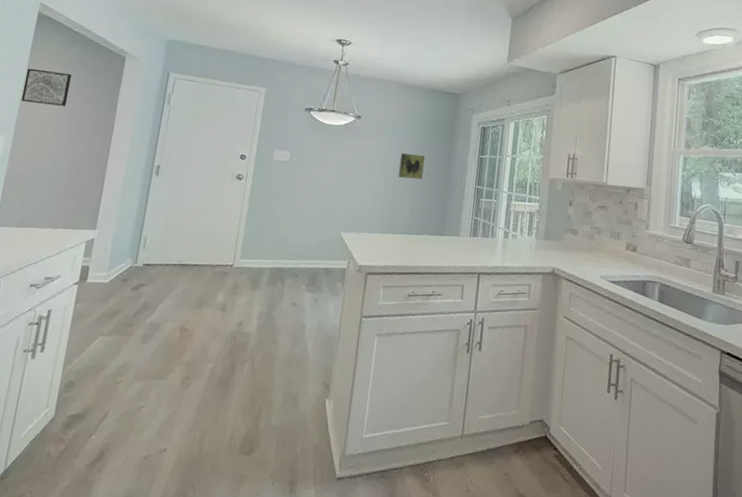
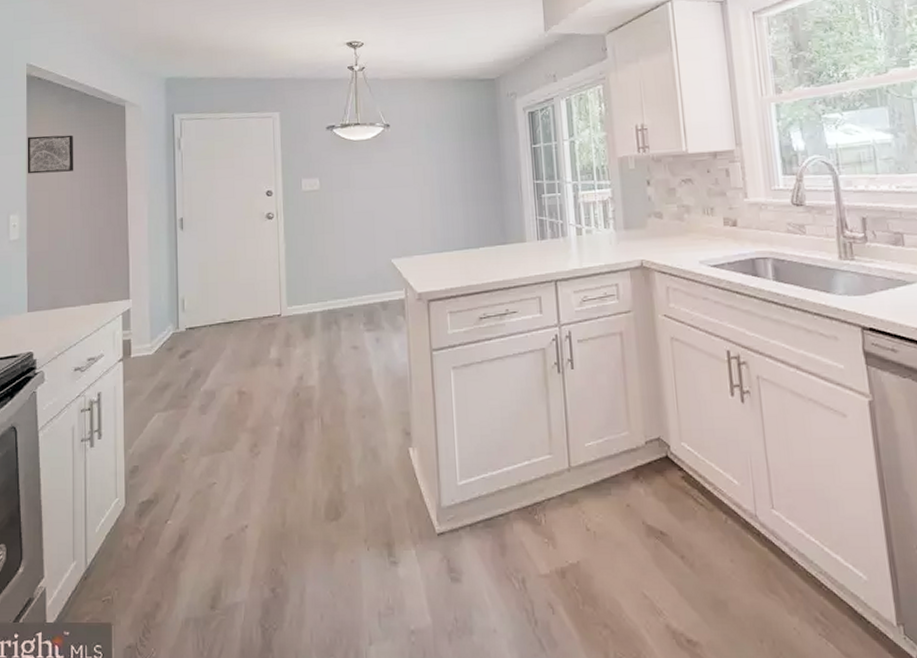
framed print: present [398,152,425,180] -> none [441,155,471,187]

